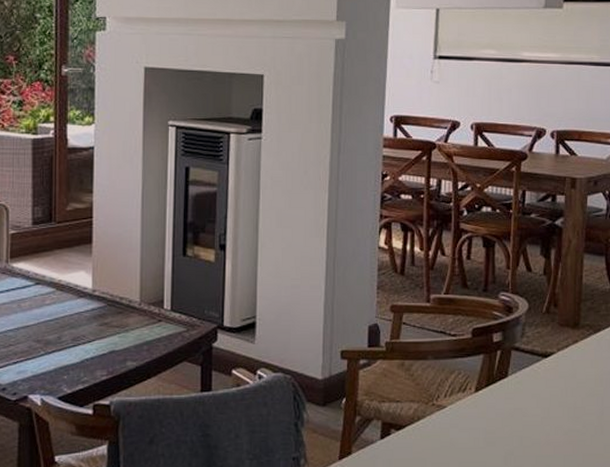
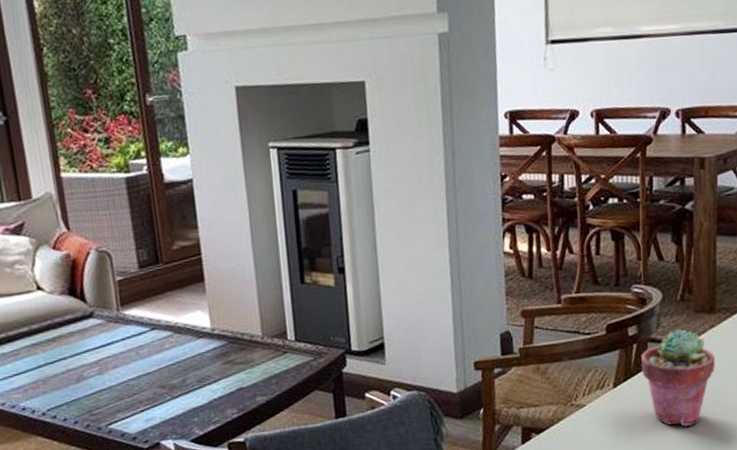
potted succulent: none [504,341,577,439] -> present [641,329,715,427]

